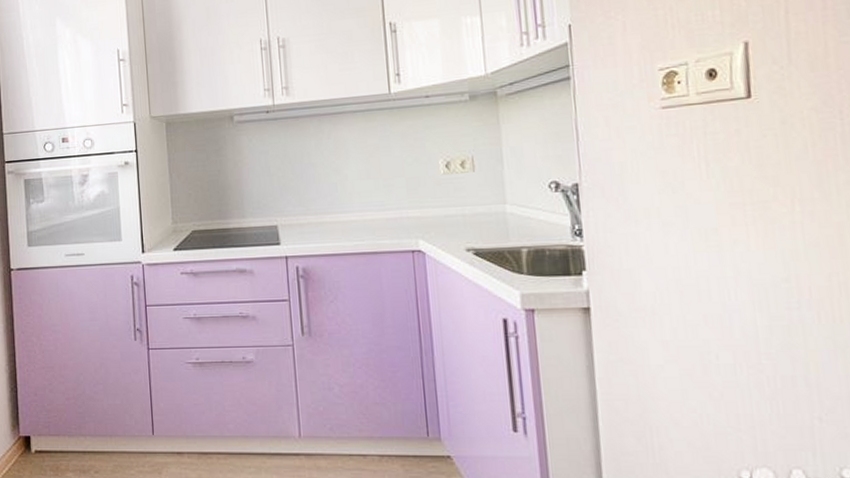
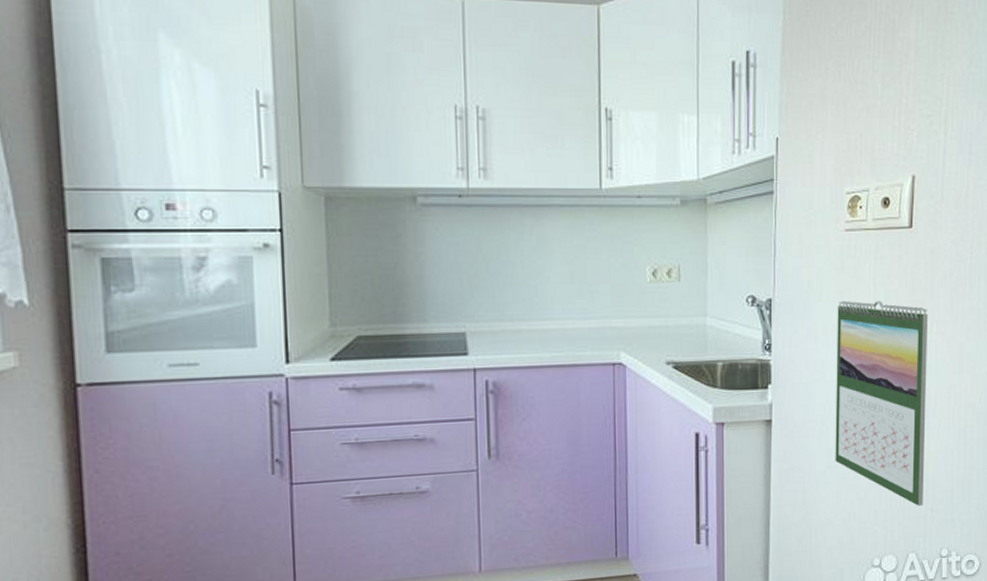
calendar: none [659,179,807,413] -> present [835,300,928,506]

